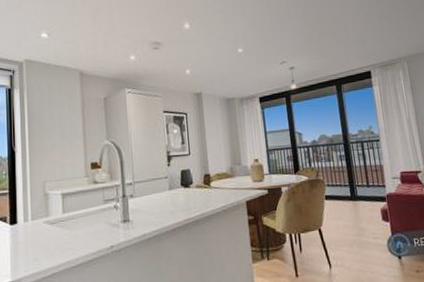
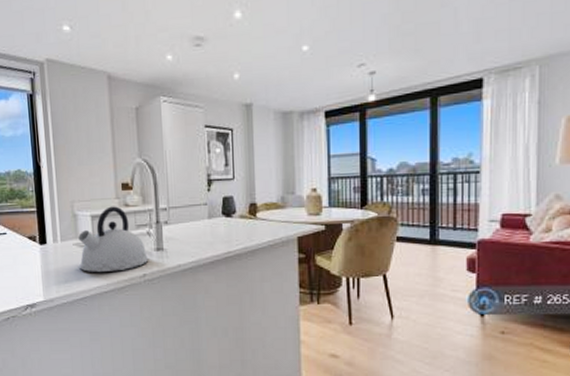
kettle: none [49,184,116,248] -> present [78,206,149,272]

